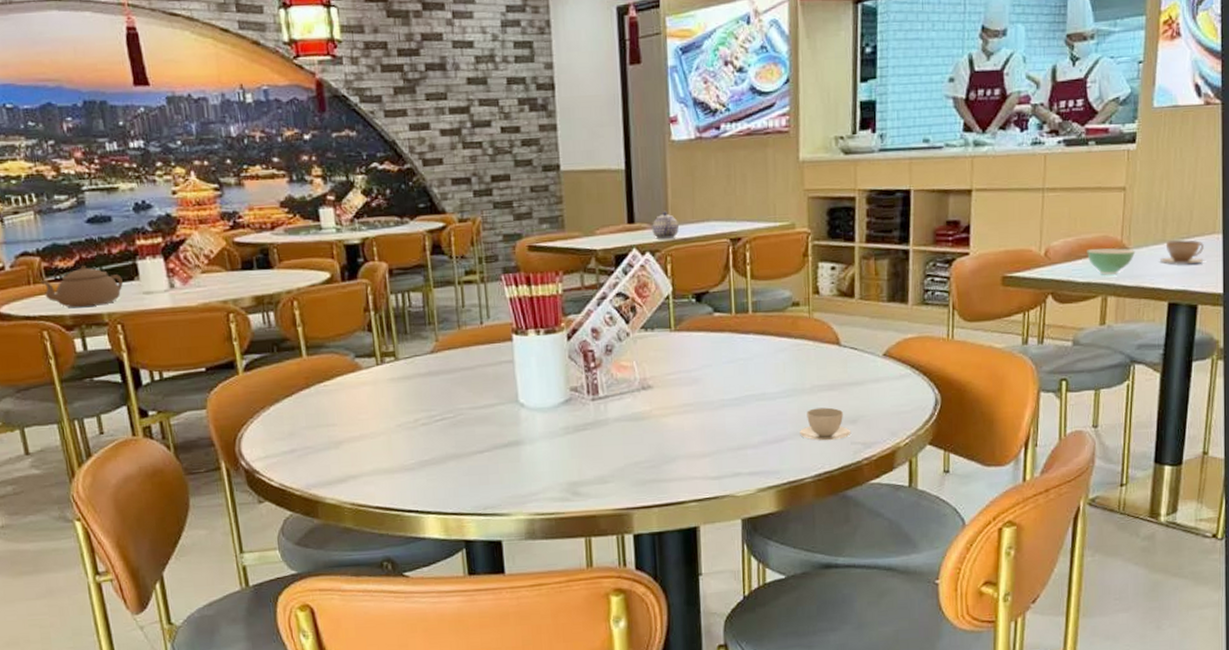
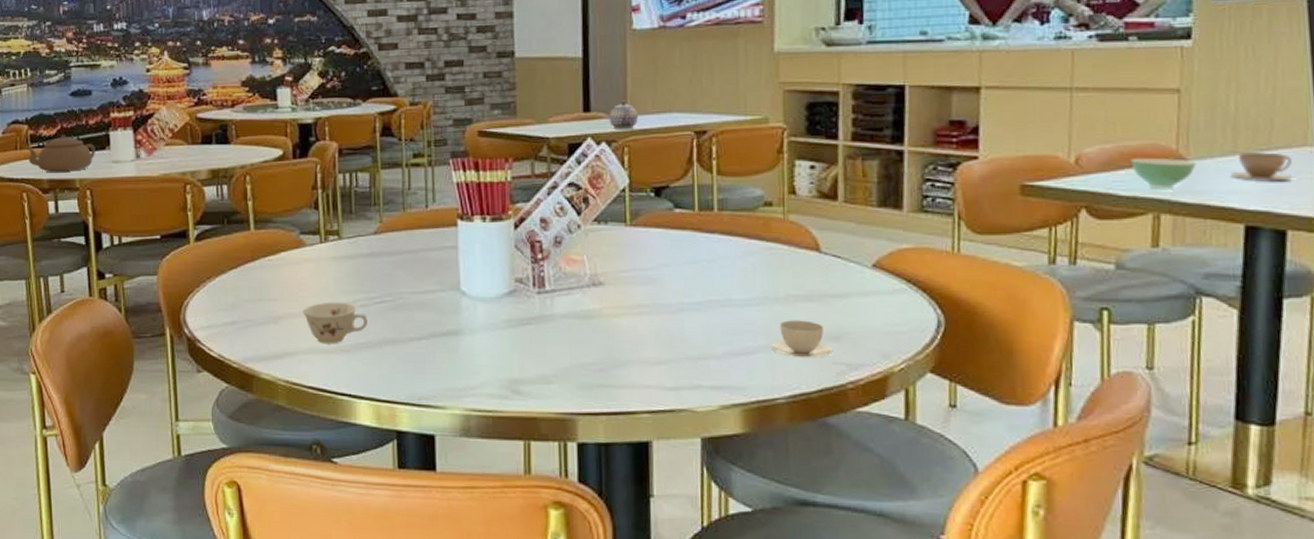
teacup: none [363,422,430,465] -> present [302,302,368,344]

